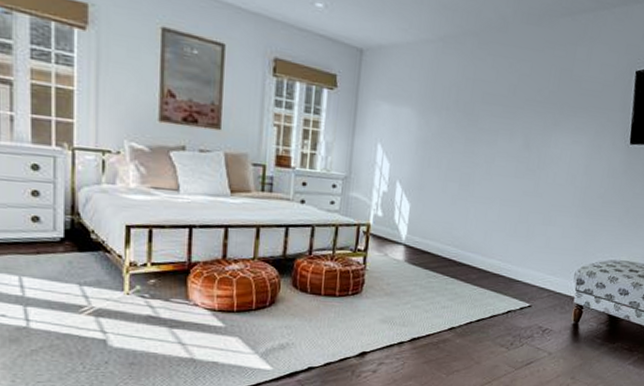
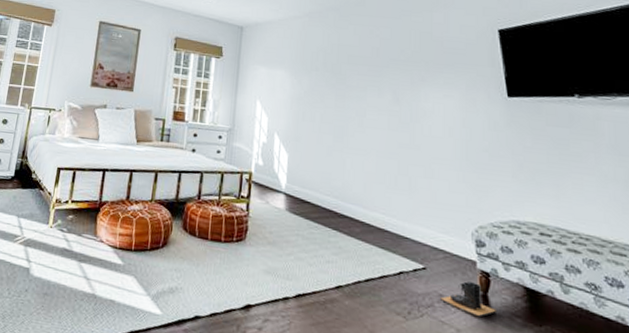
boots: none [539,314,584,342] -> present [440,281,498,317]

